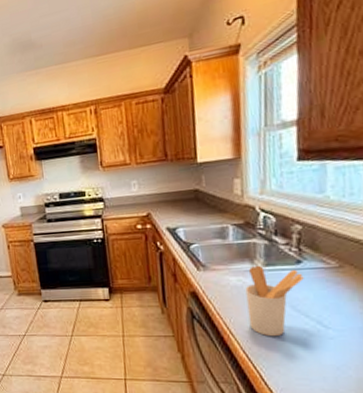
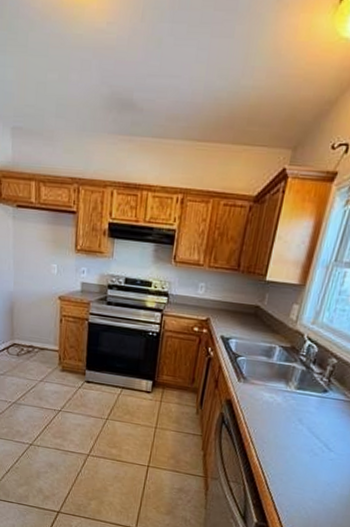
utensil holder: present [245,265,304,337] -> none [269,387,325,451]

